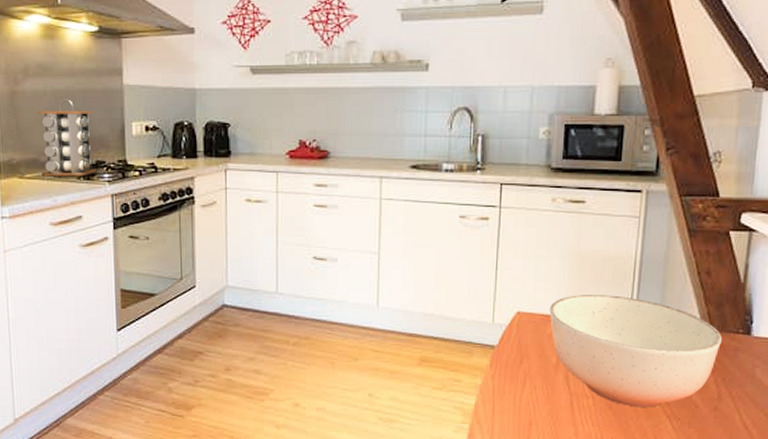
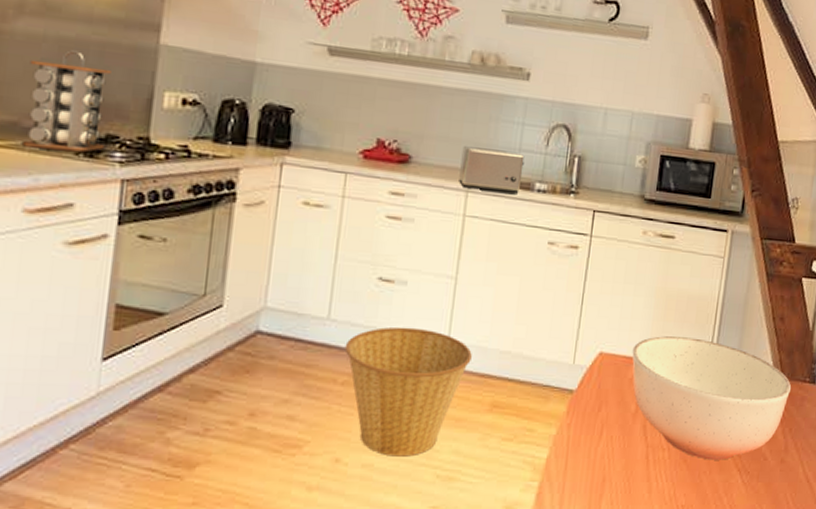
basket: none [292,297,399,402] -> present [344,326,472,457]
toaster: none [373,136,430,177] -> present [459,145,525,195]

